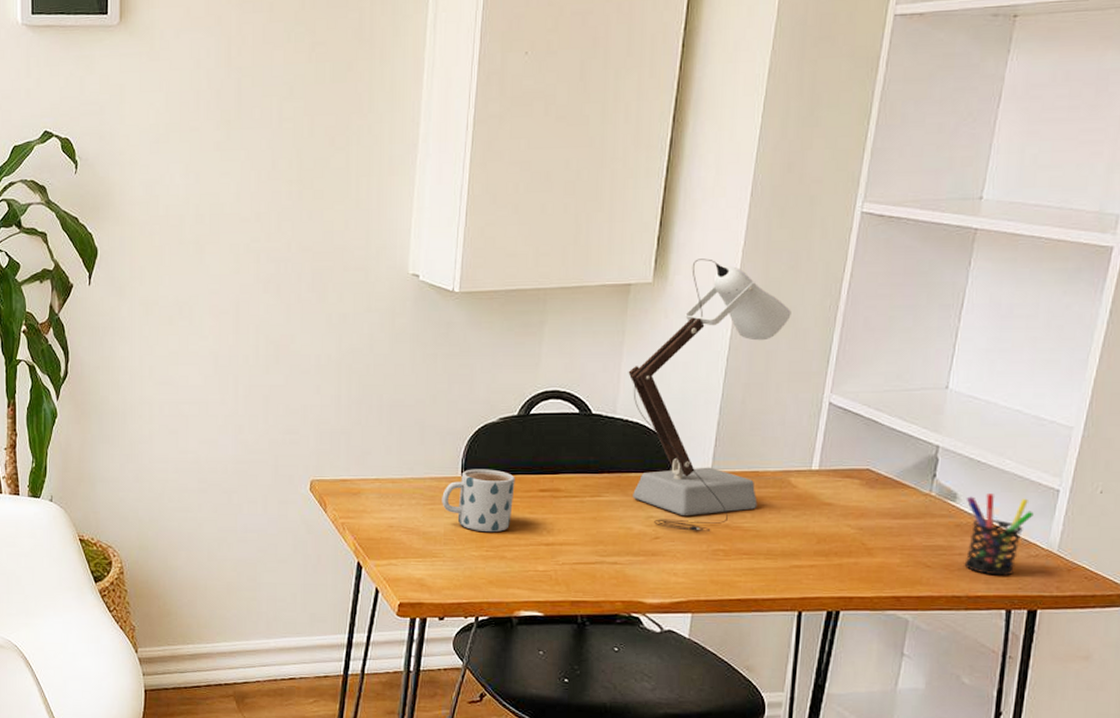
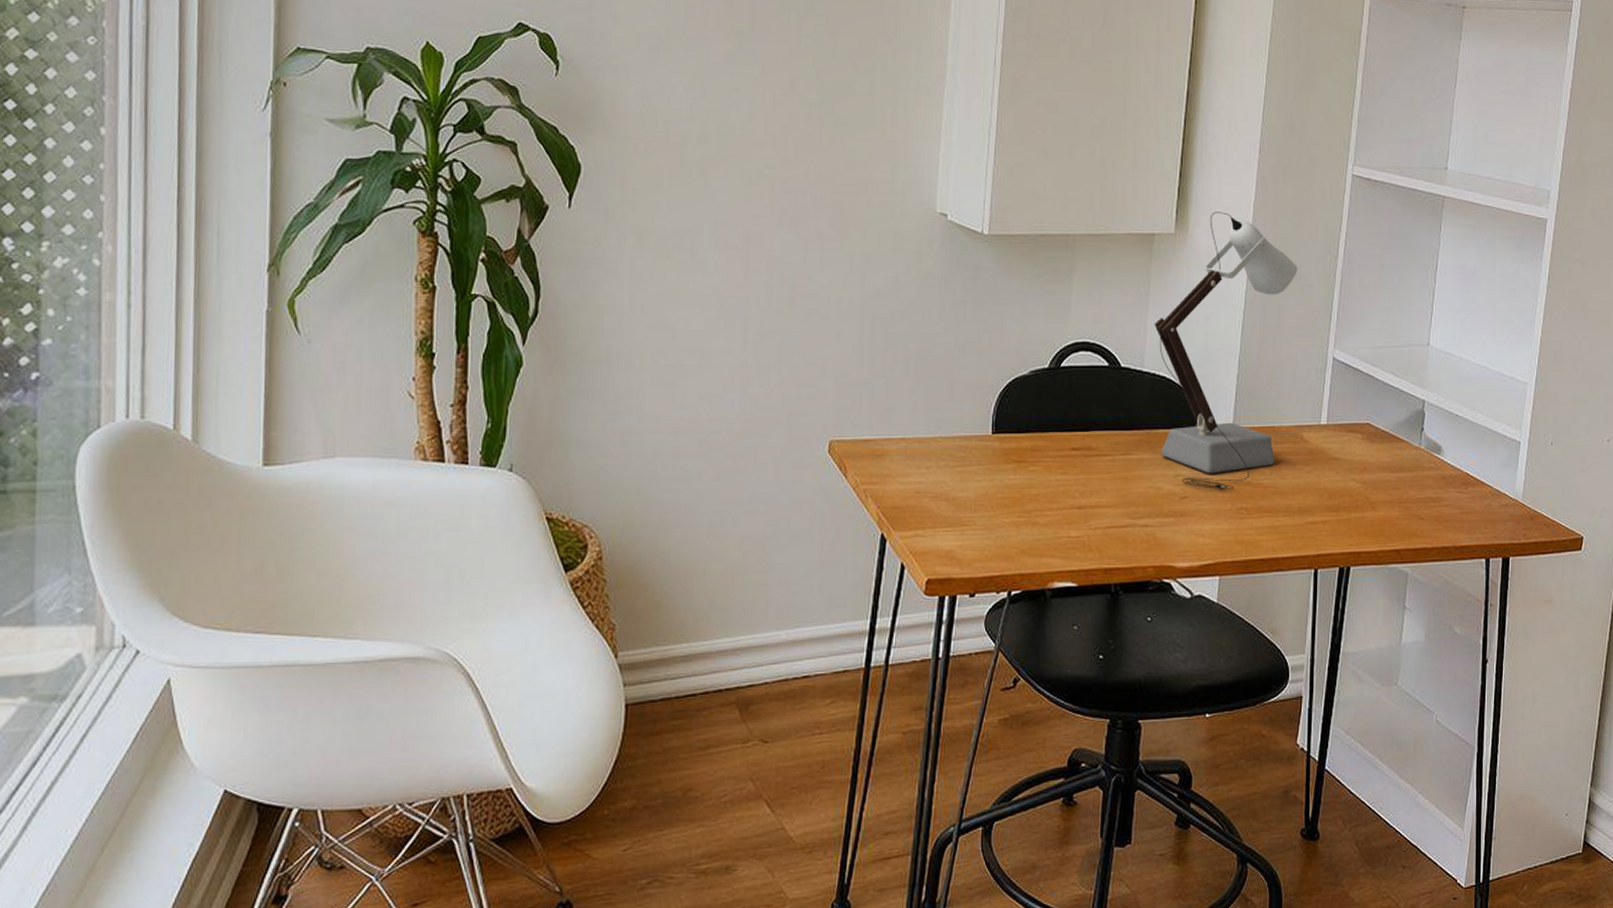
mug: present [442,469,515,533] -> none [972,426,1047,496]
pen holder: present [964,494,1034,576] -> none [1448,446,1502,525]

